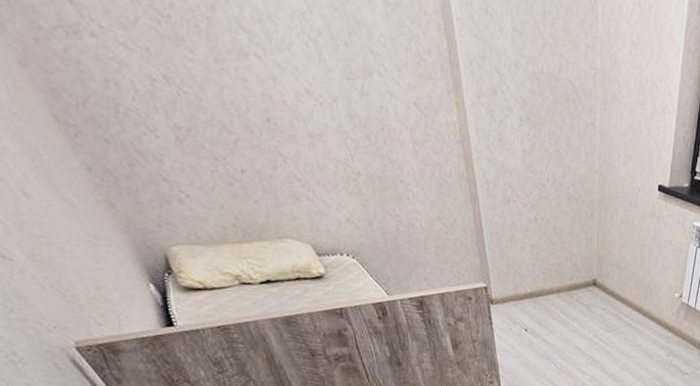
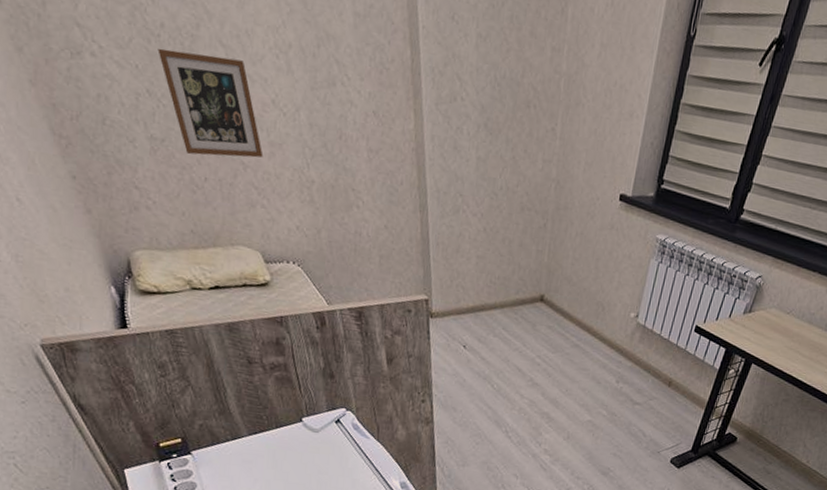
picture frame: none [170,30,303,149] -> present [157,48,264,158]

